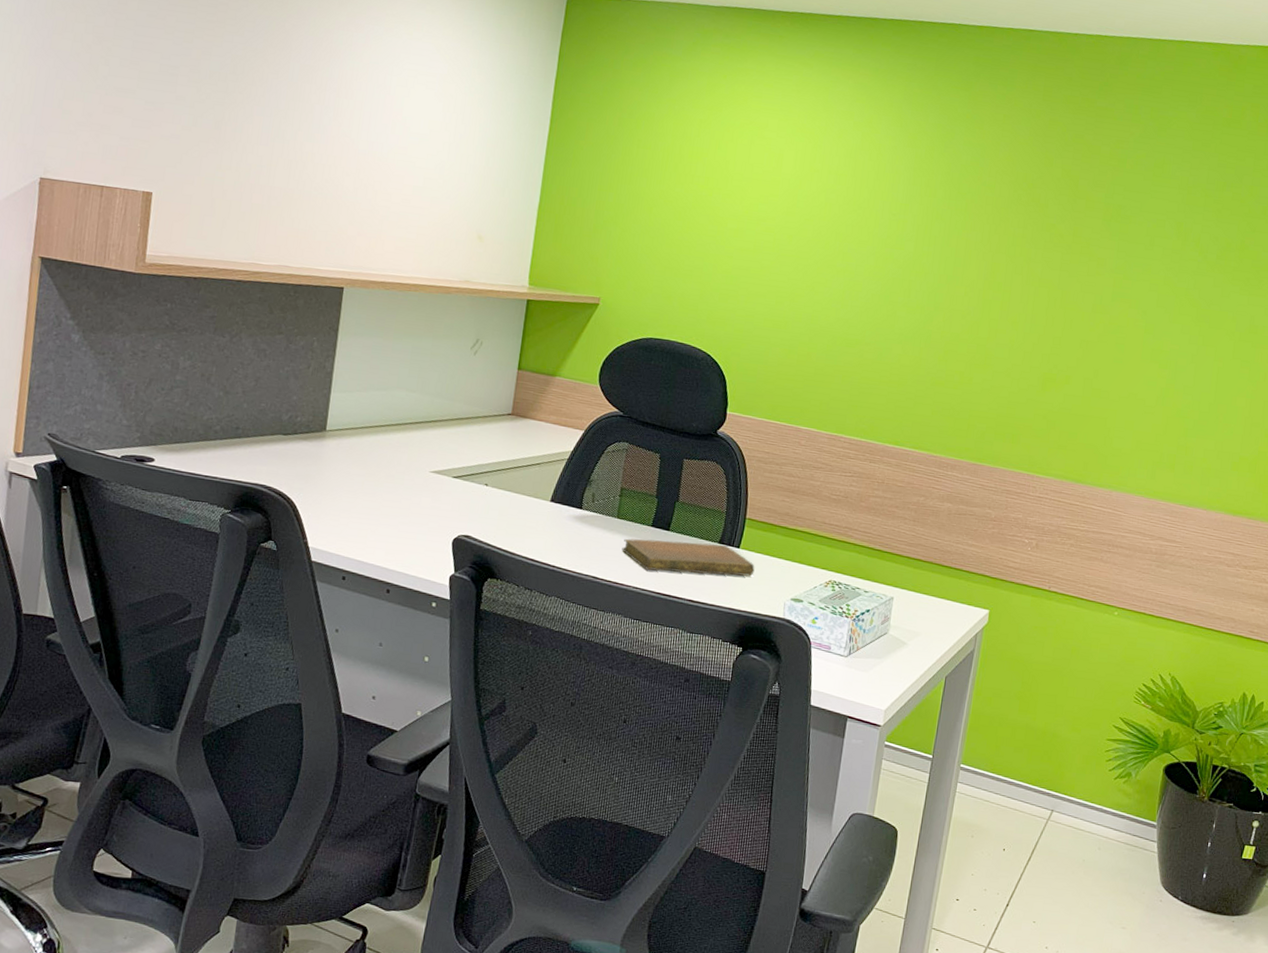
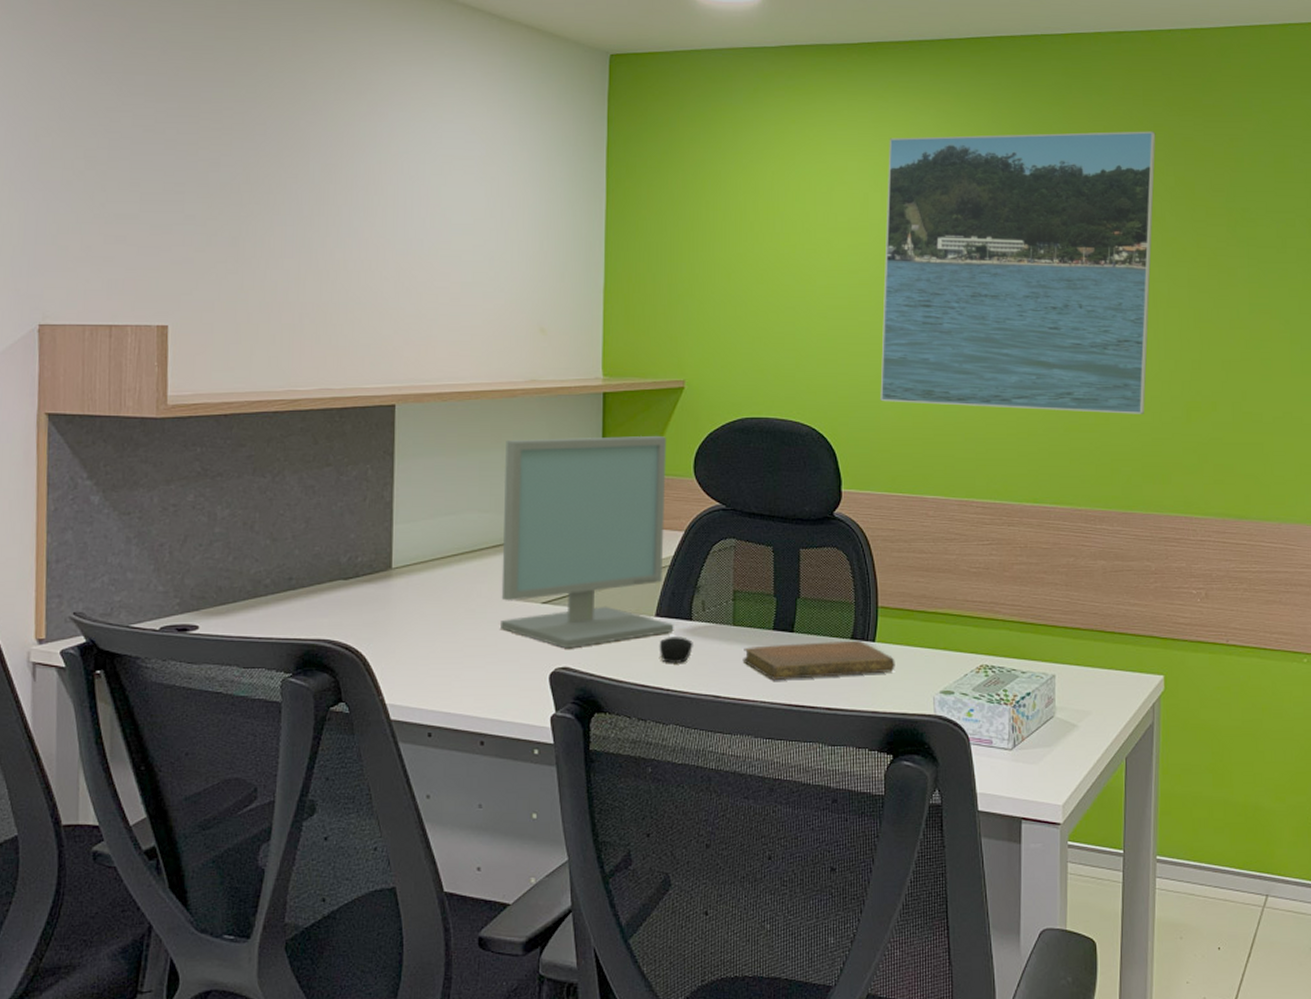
computer monitor: none [415,331,578,520] -> present [501,436,674,649]
computer mouse: none [550,520,581,545] -> present [659,635,693,663]
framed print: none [771,102,1051,379] -> present [880,131,1156,414]

